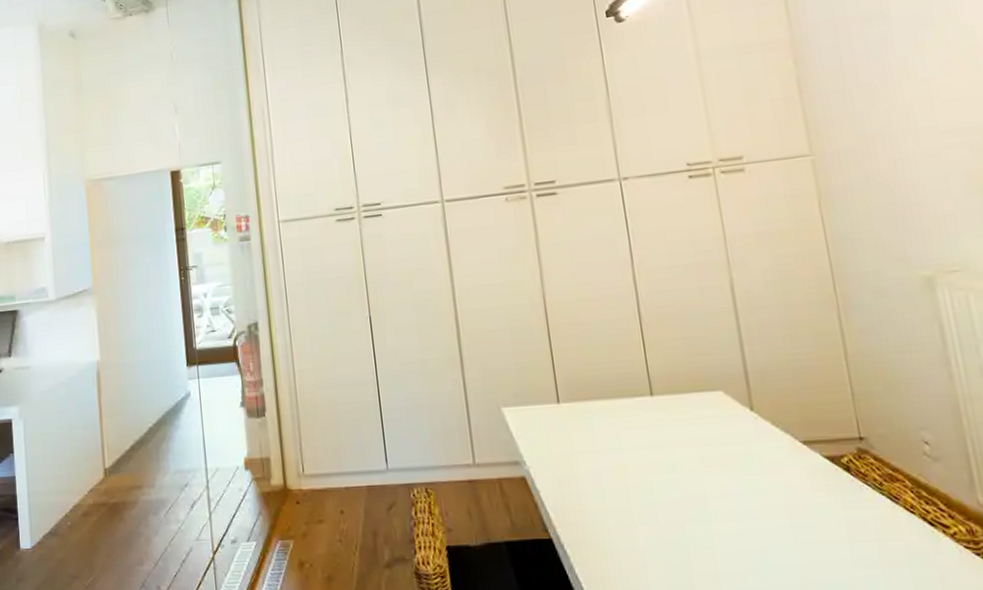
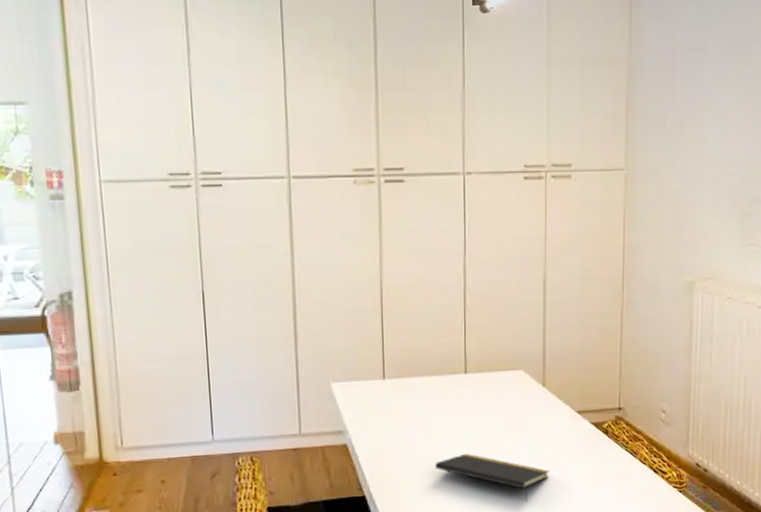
notepad: none [629,491,779,558] -> present [435,453,550,503]

